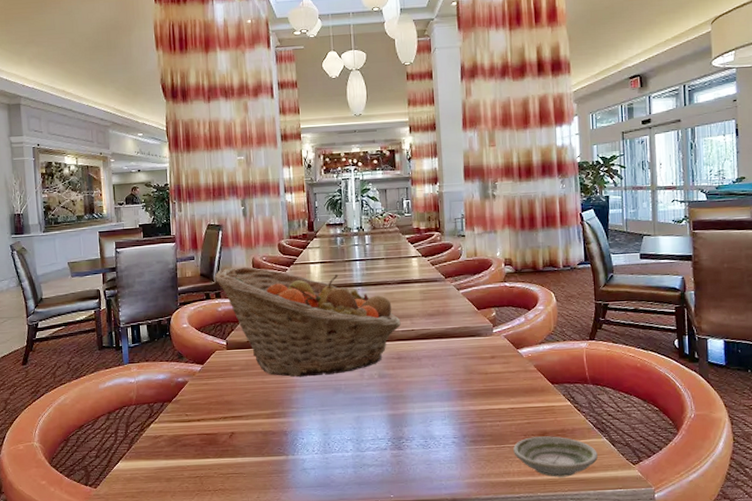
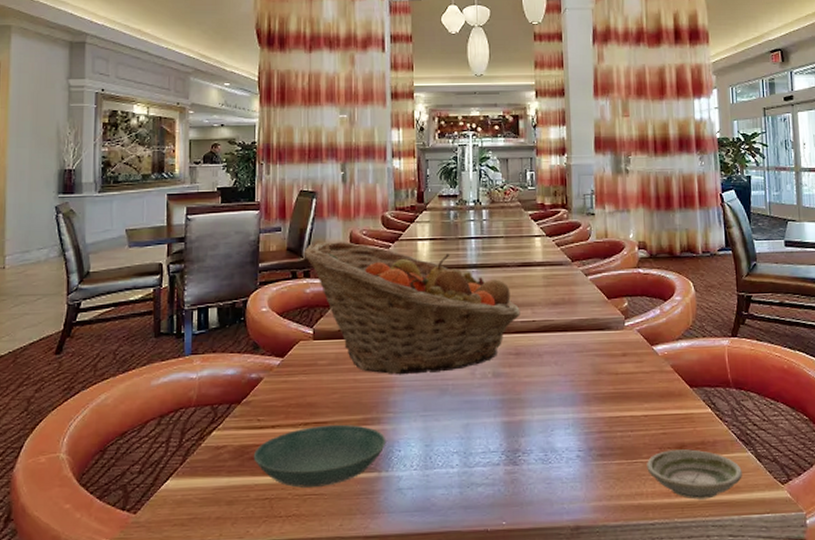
saucer: none [184,418,292,468] -> present [253,424,386,488]

